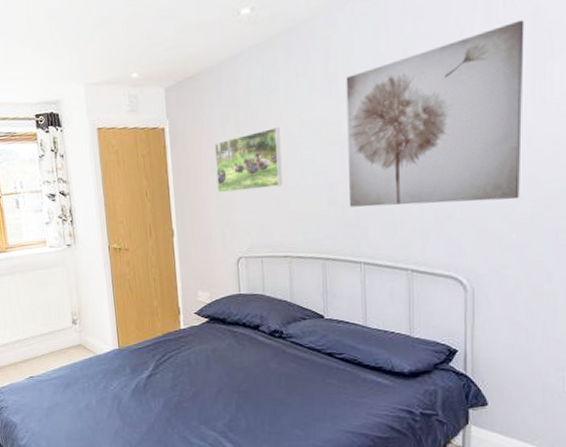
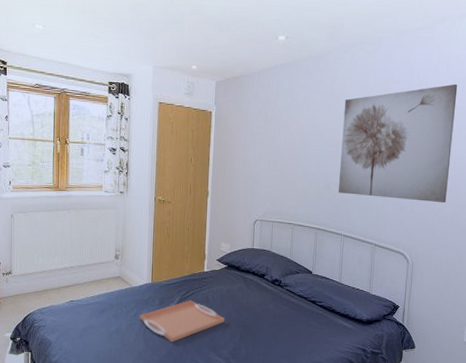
serving tray: none [110,365,214,416] -> present [139,300,225,342]
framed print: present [214,127,283,193] -> none [246,126,296,170]

